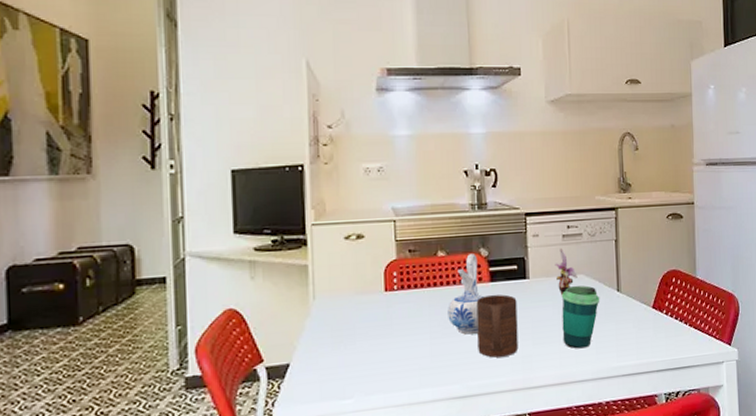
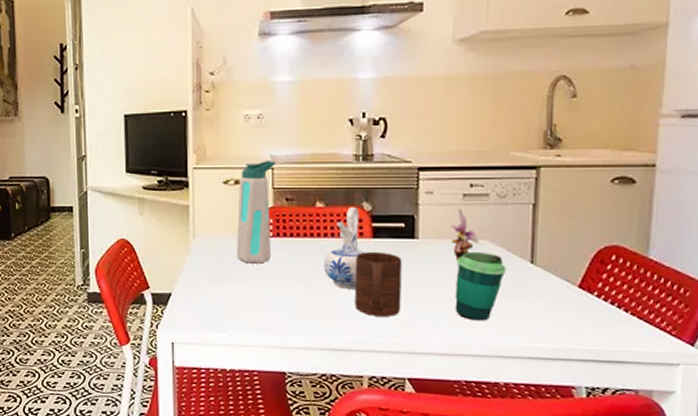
water bottle: none [360,213,398,321] -> present [236,161,276,264]

